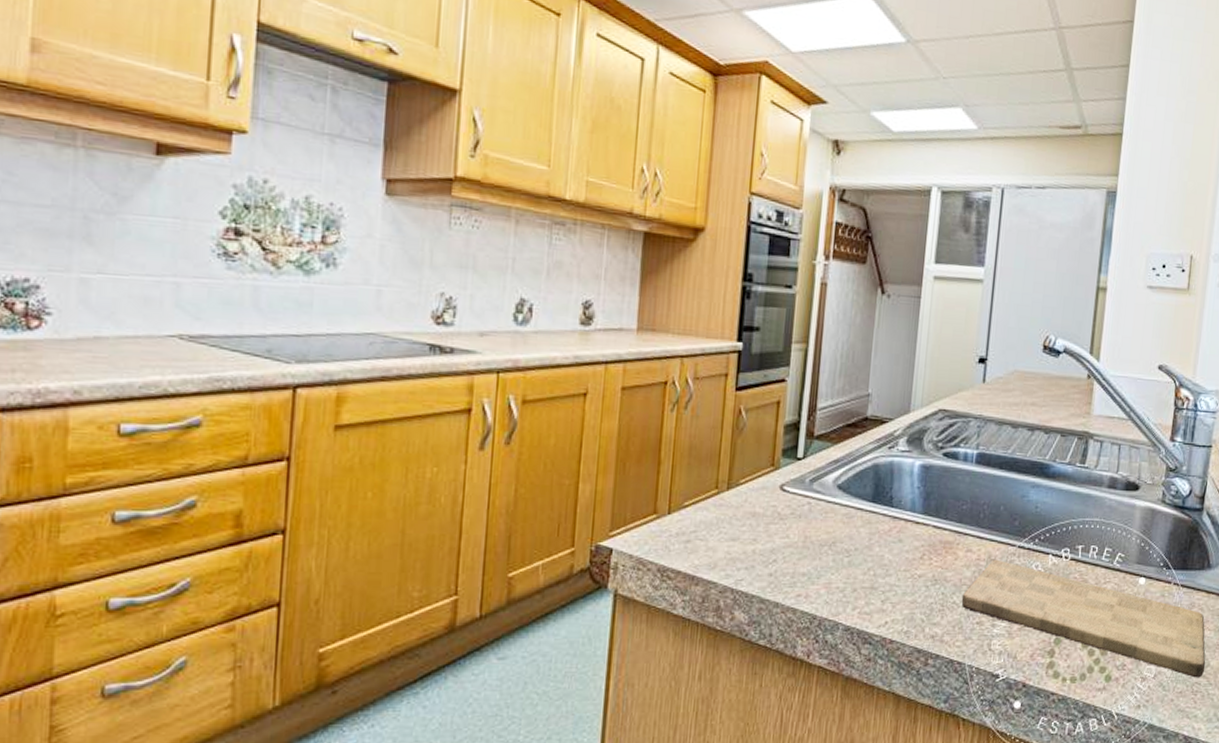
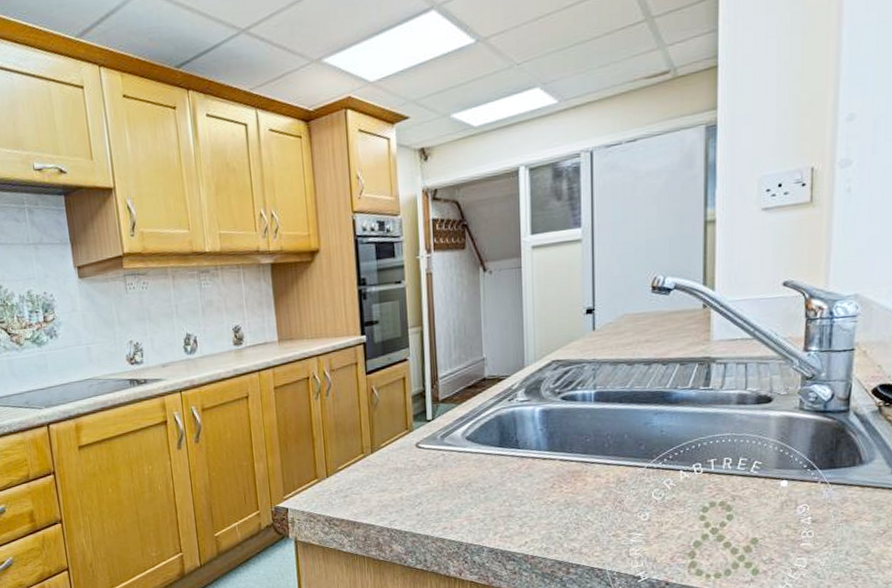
cutting board: present [961,559,1206,678] -> none [595,480,866,565]

